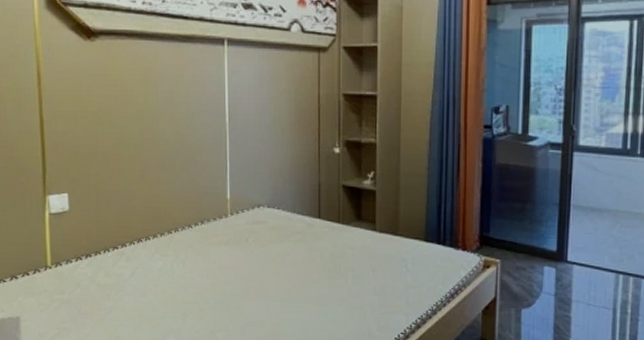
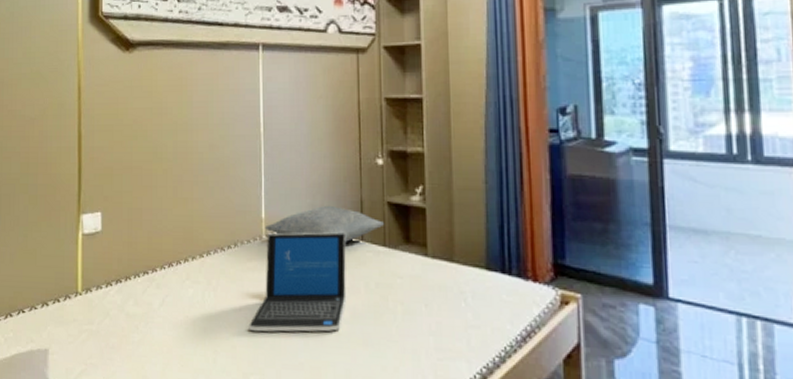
laptop: none [215,211,304,297] -> present [249,232,346,332]
pillow: none [229,189,338,219] -> present [264,206,384,242]

